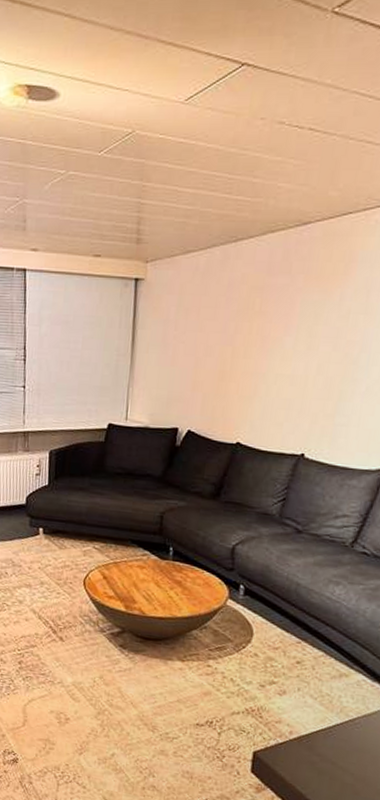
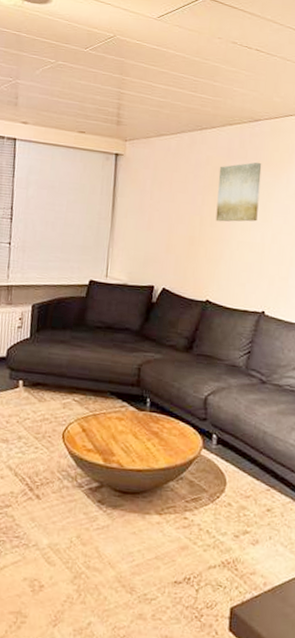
wall art: none [250,276,310,352] -> present [215,162,262,222]

